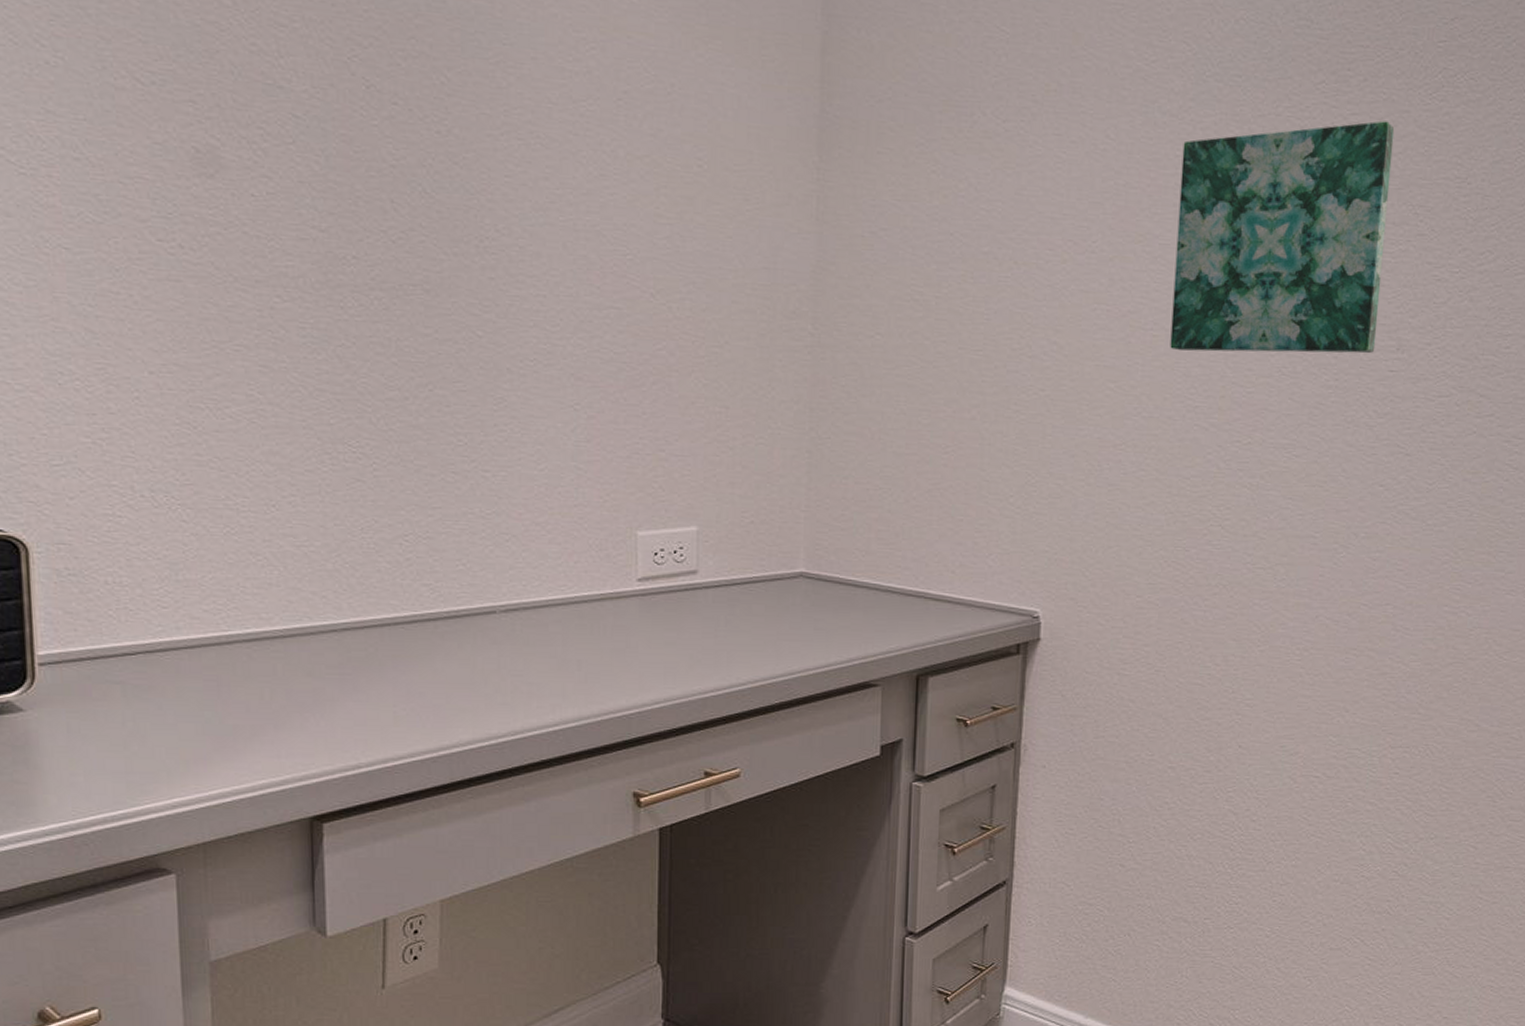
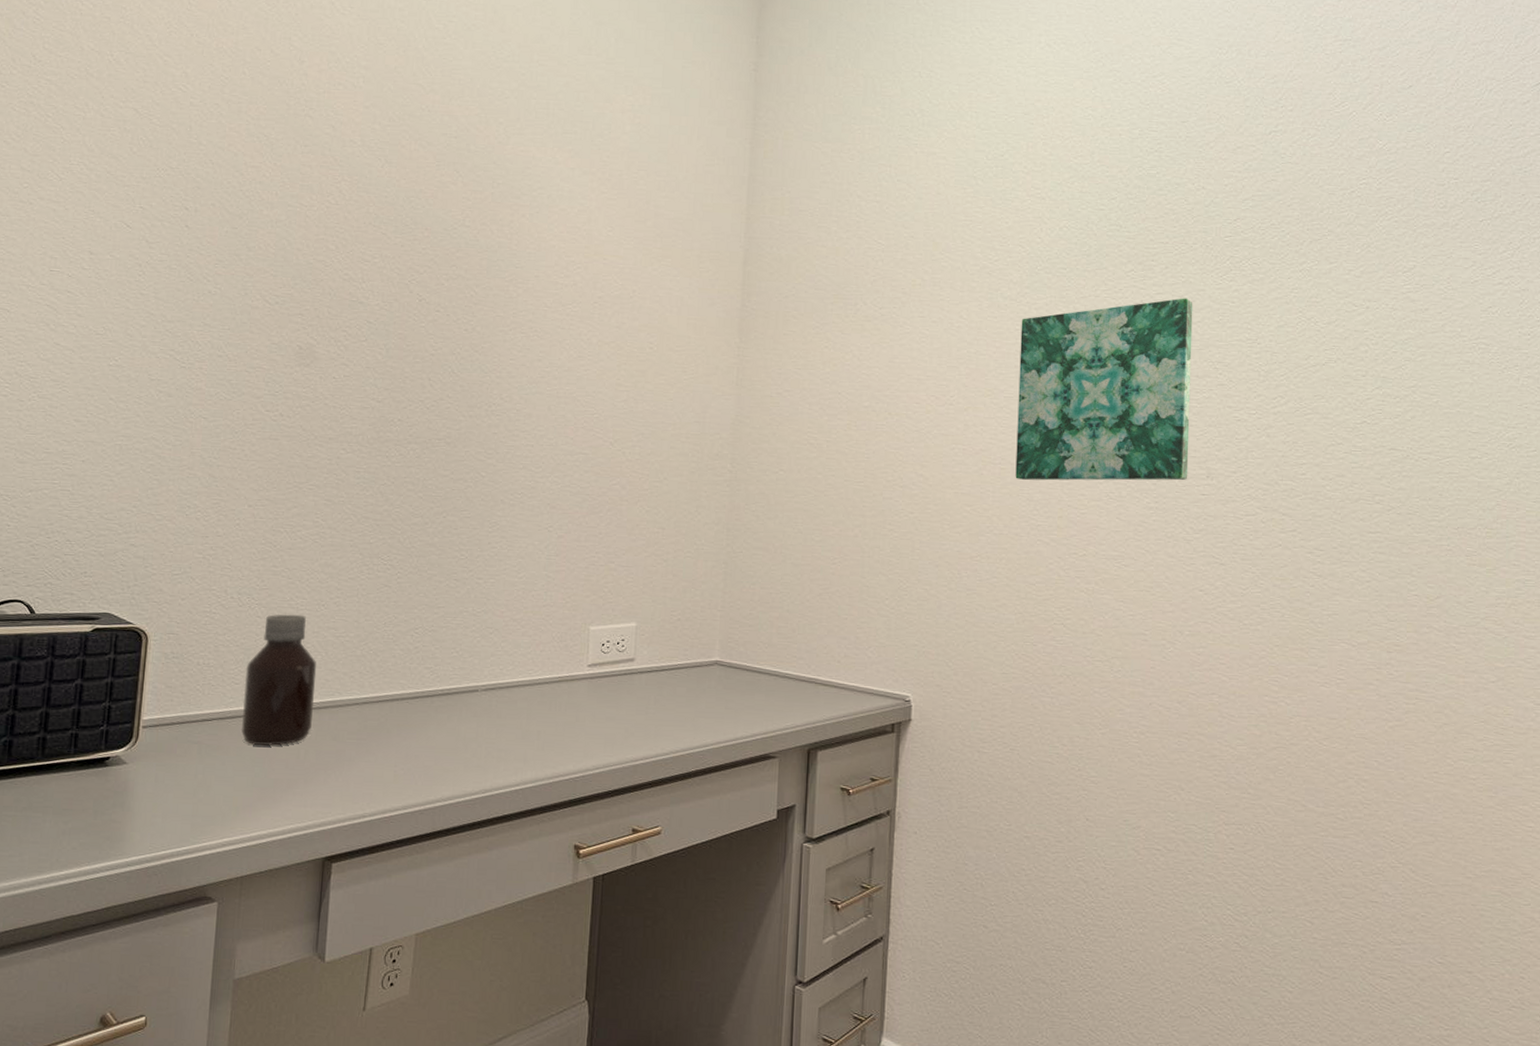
bottle: none [174,517,276,684] -> present [241,614,317,746]

